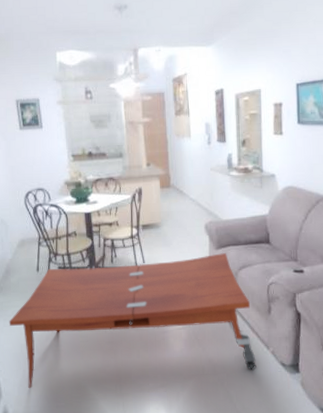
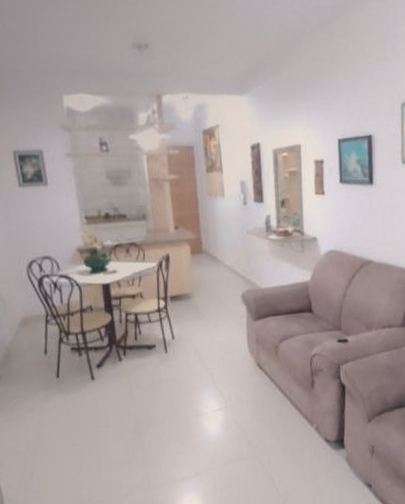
coffee table: present [9,253,256,389] -> none [10,324,300,492]

